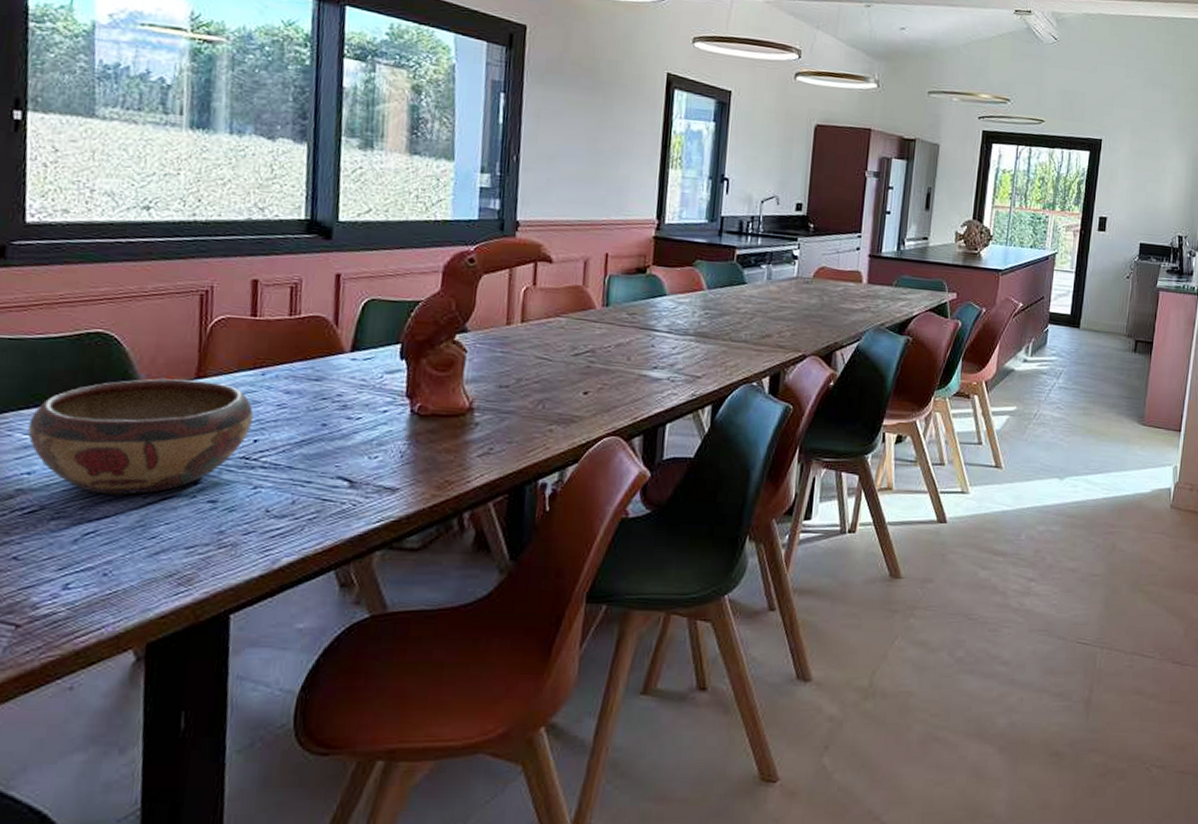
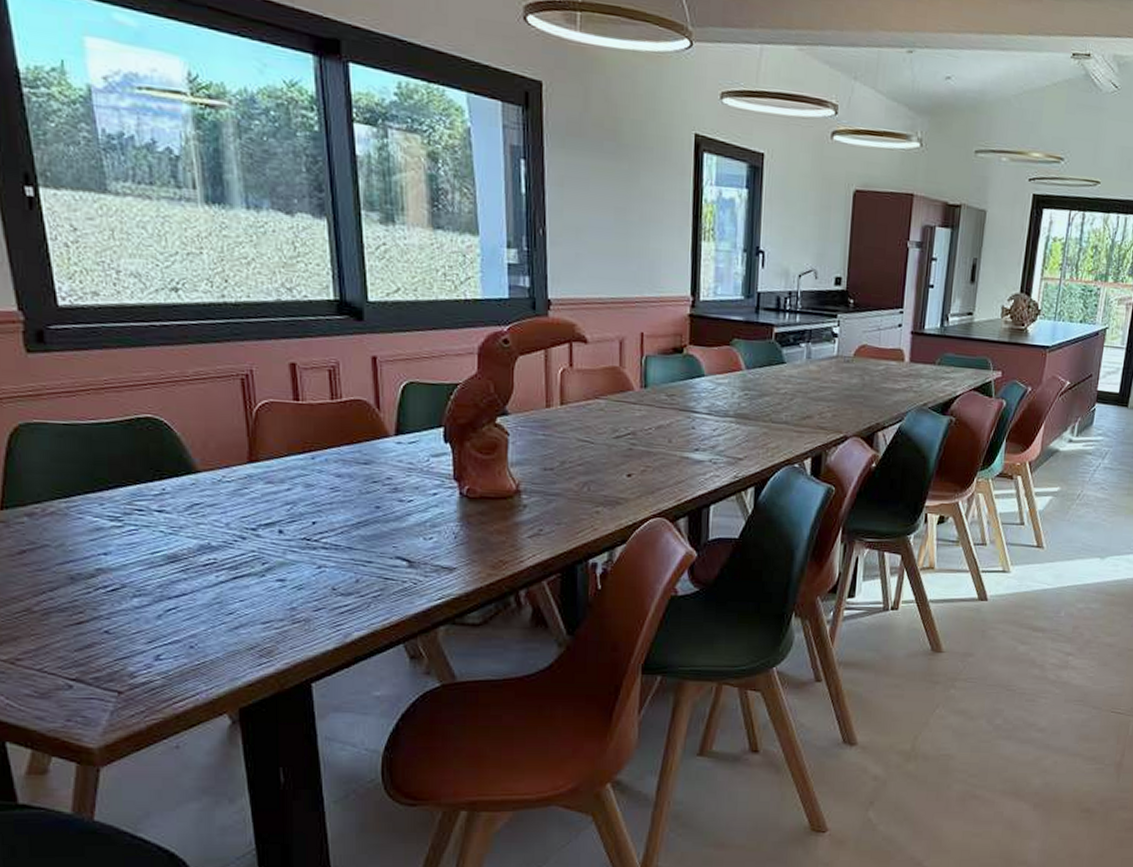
decorative bowl: present [27,379,254,496] -> none [97,463,309,575]

